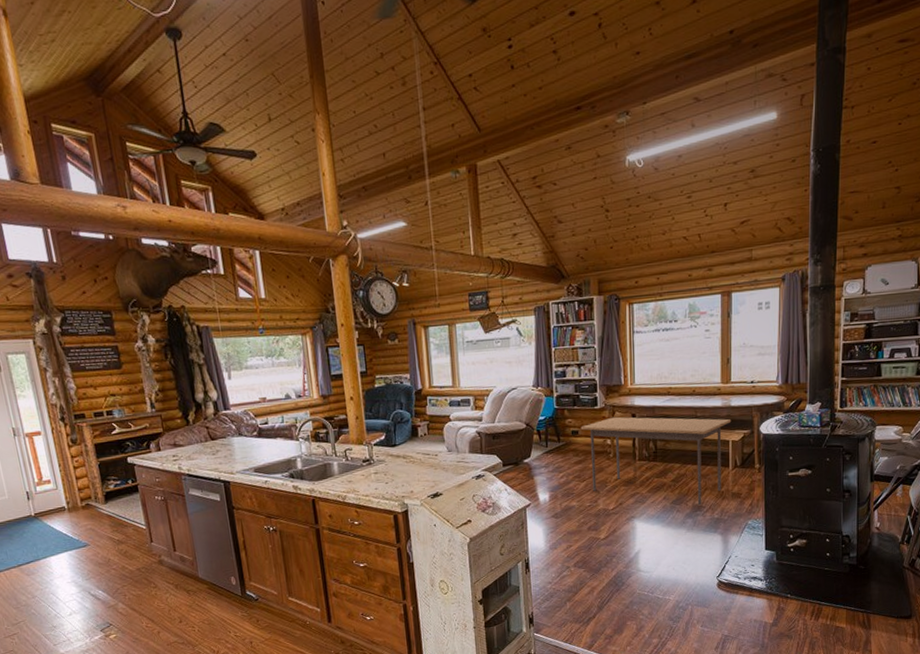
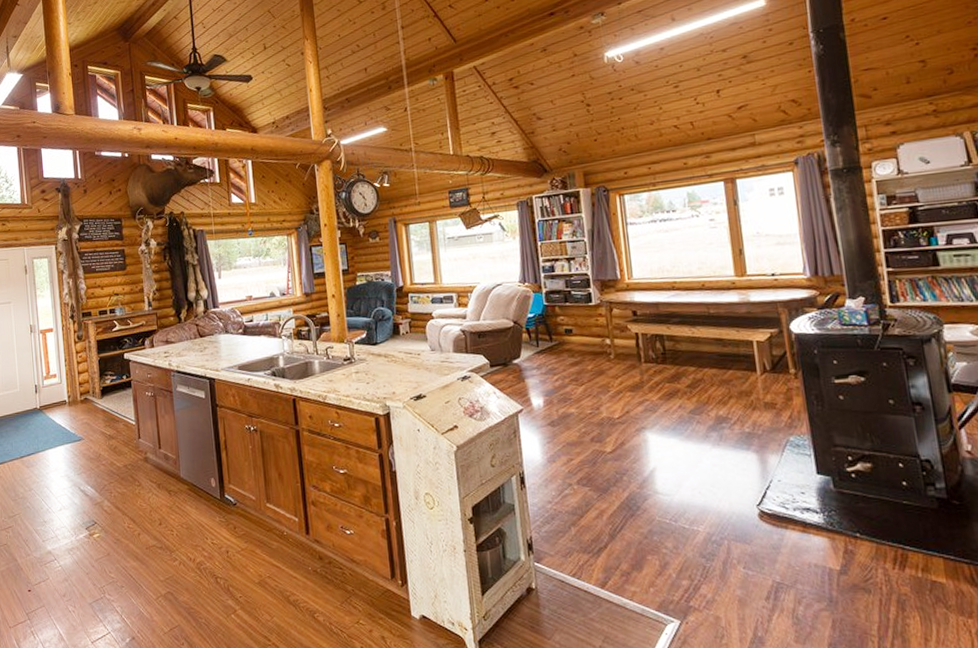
dining table: present [580,416,732,506] -> none [574,314,753,417]

